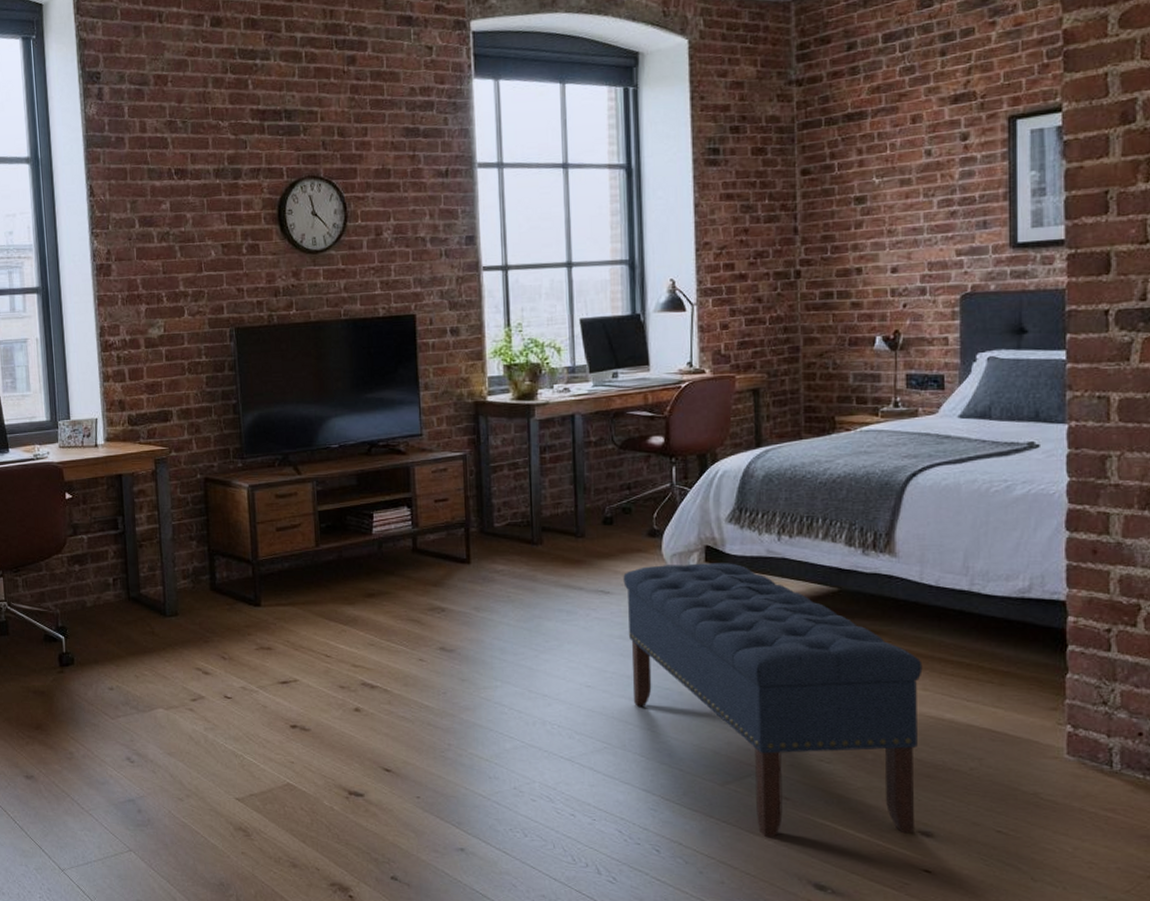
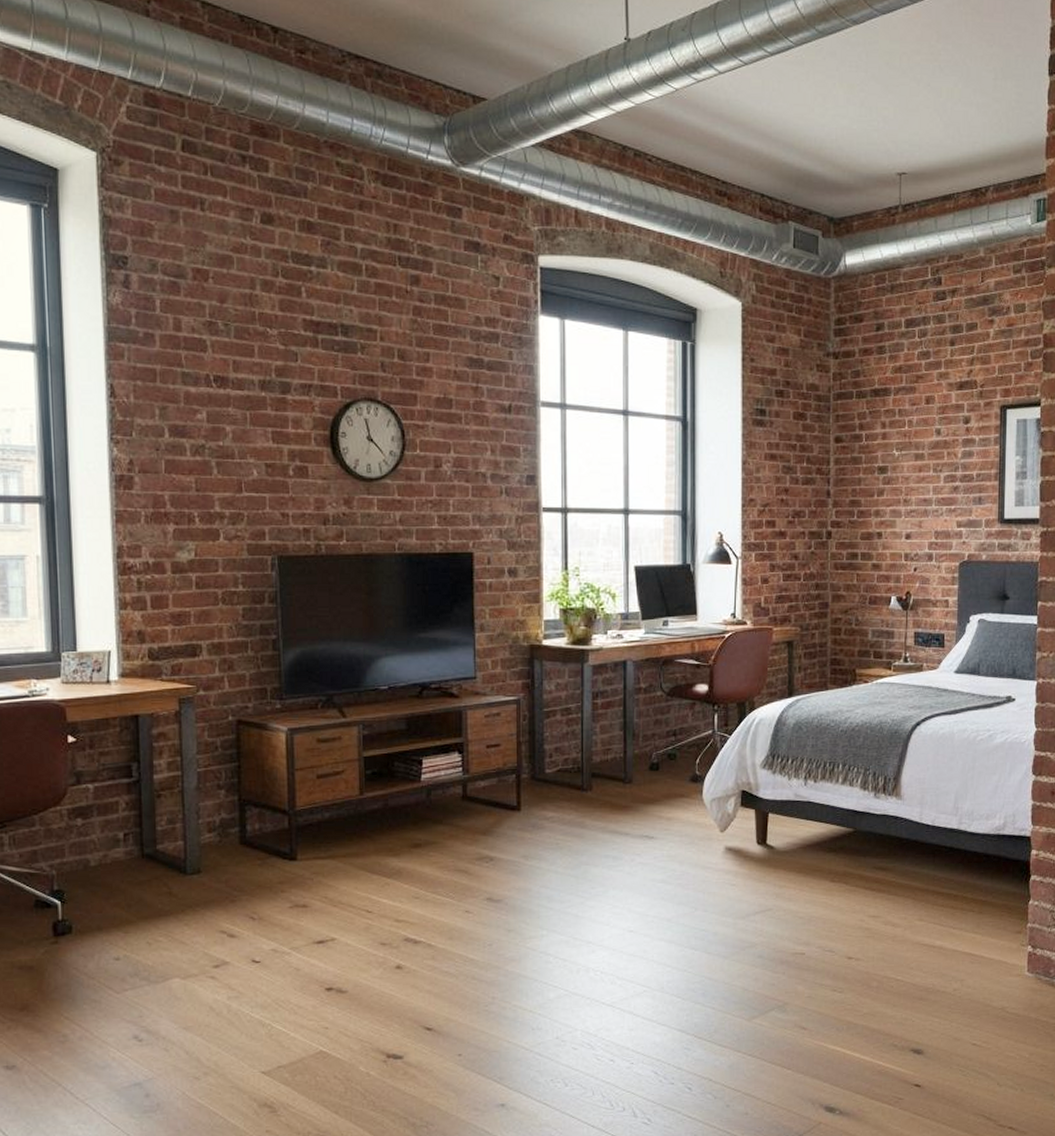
bench: present [623,563,923,837] -> none [667,807,920,1066]

